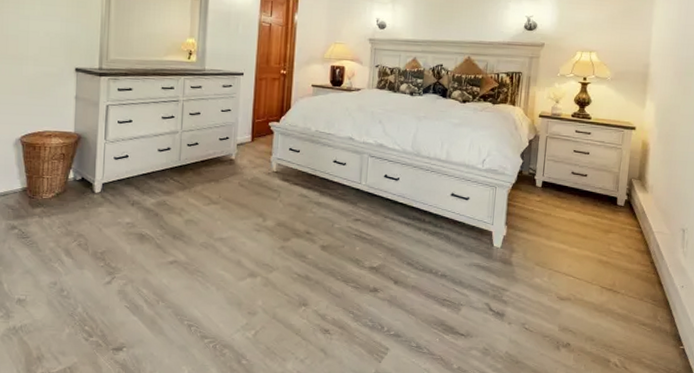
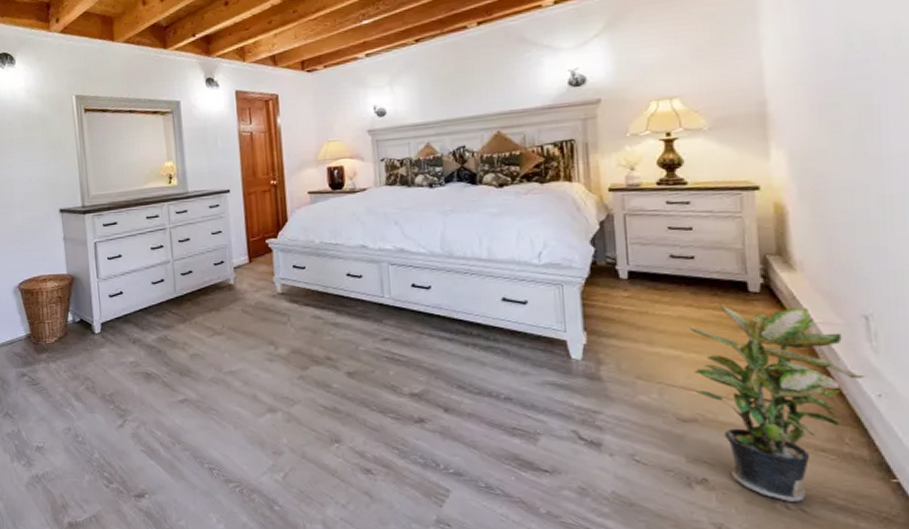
potted plant: none [573,213,677,361] -> present [689,305,867,502]

